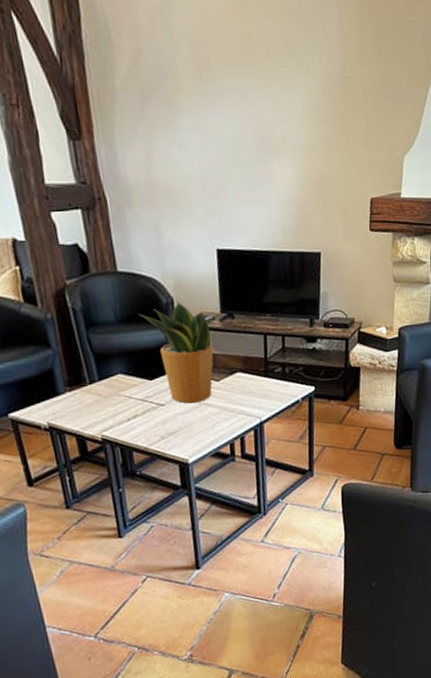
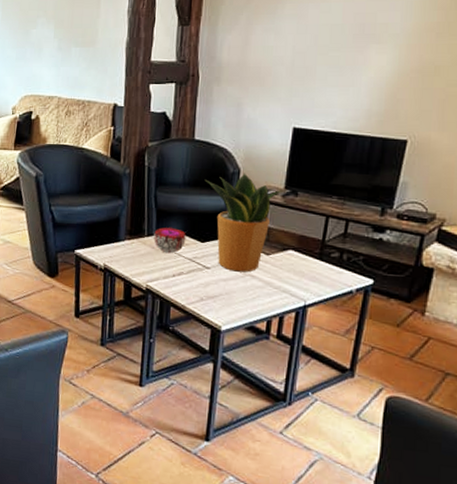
decorative bowl: none [96,370,133,398] -> present [153,227,186,254]

